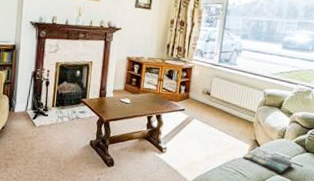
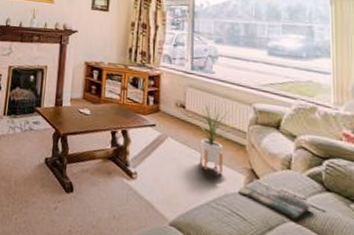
house plant: none [216,90,249,144] -> present [193,103,236,174]

